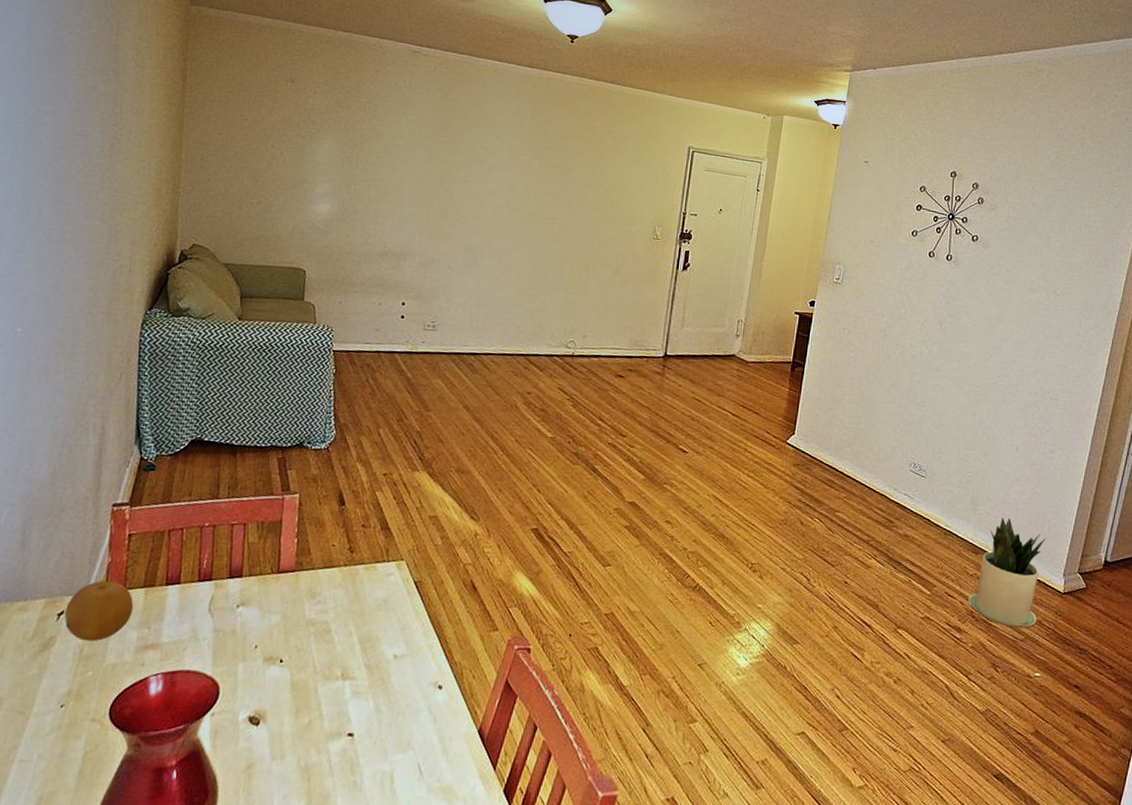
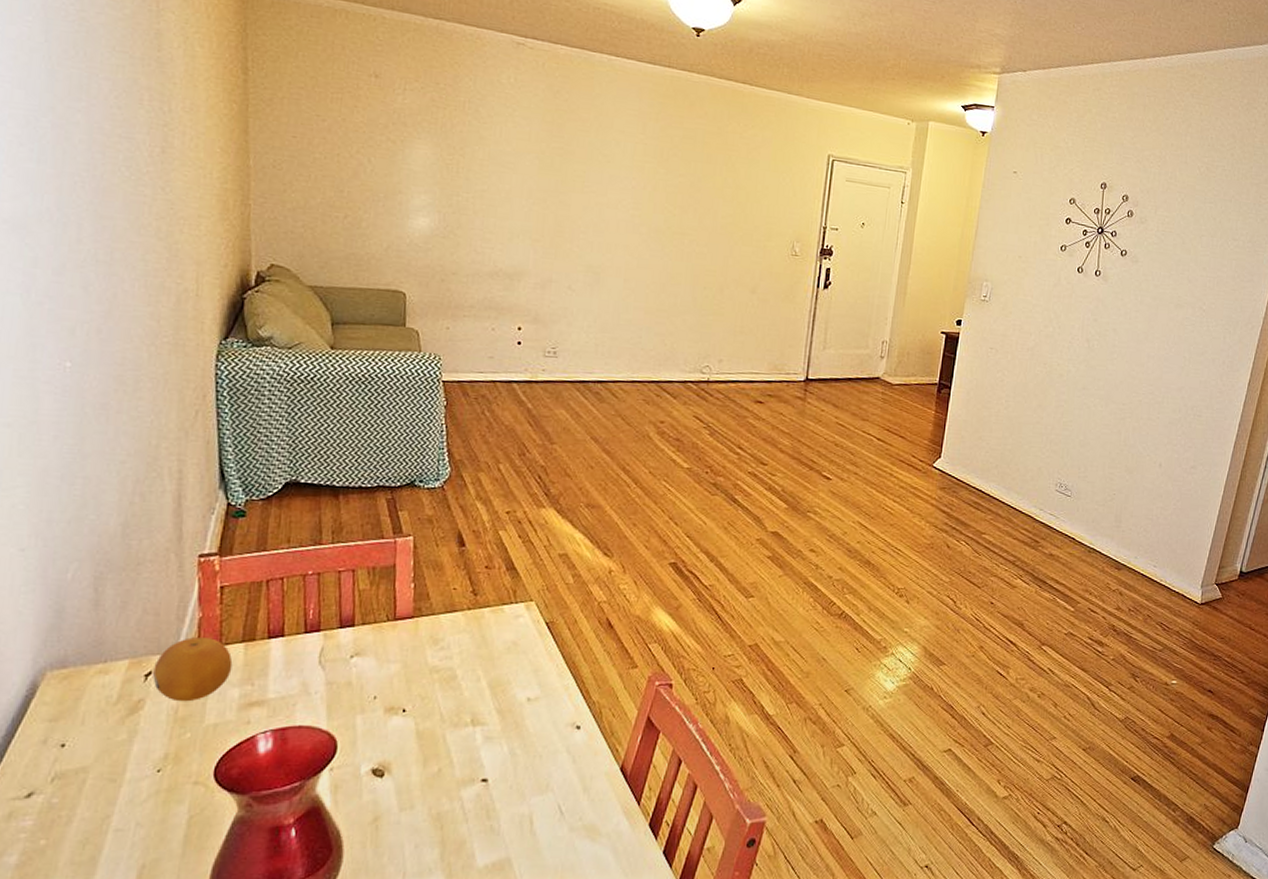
planter: present [968,518,1046,629] -> none [1111,534,1185,639]

